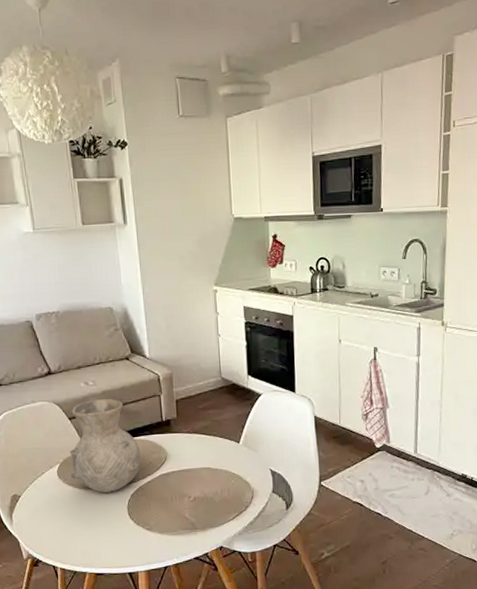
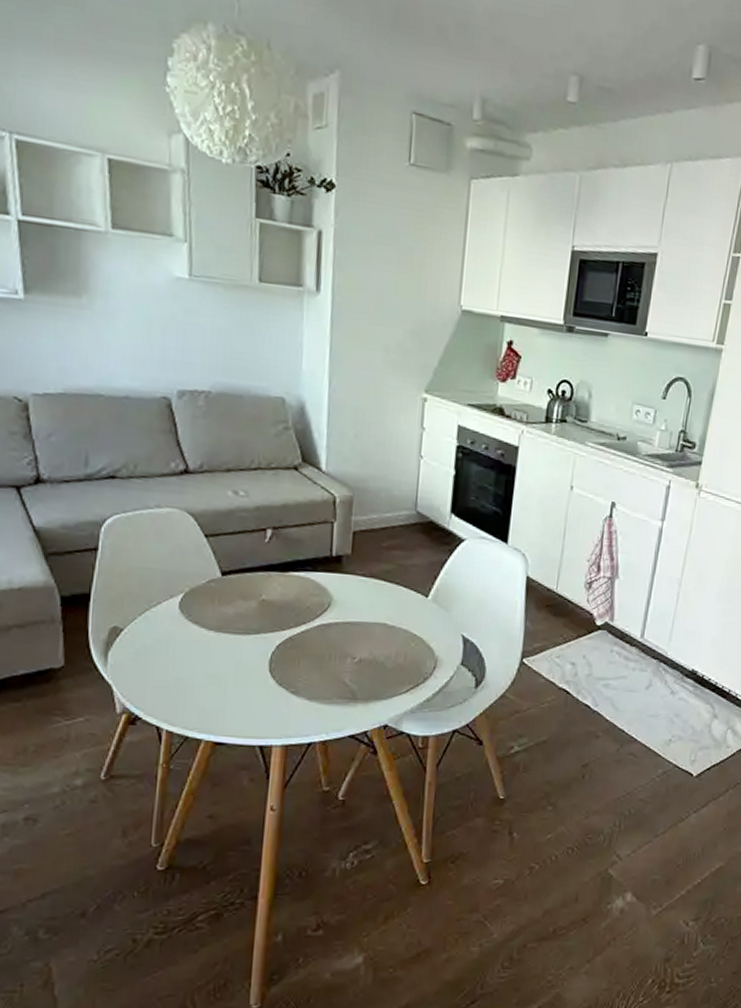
vase: present [69,399,141,493] -> none [197,515,297,639]

